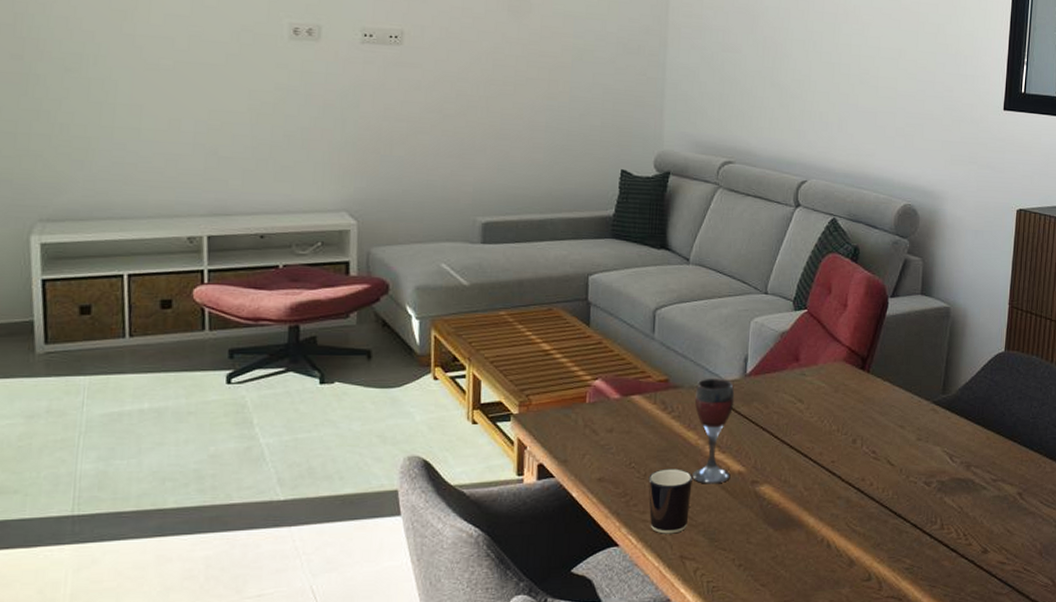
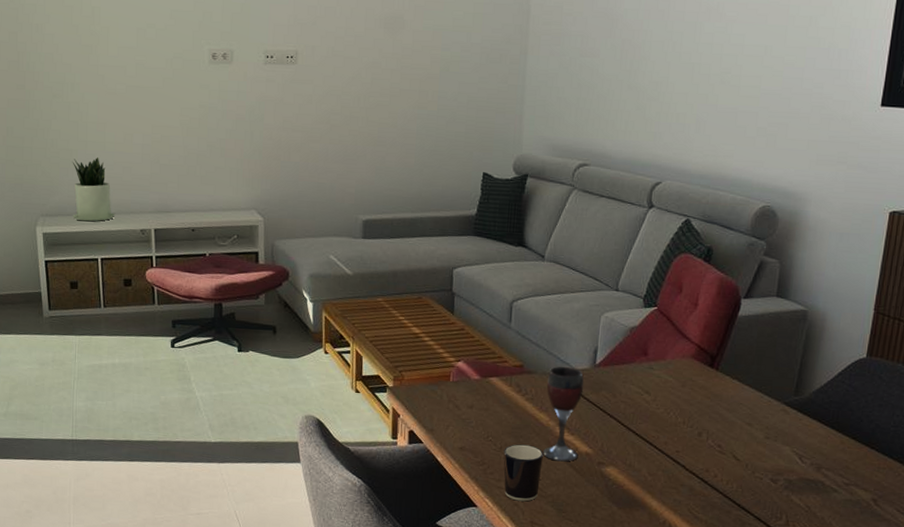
planter: none [88,146,152,228] -> present [72,156,116,222]

